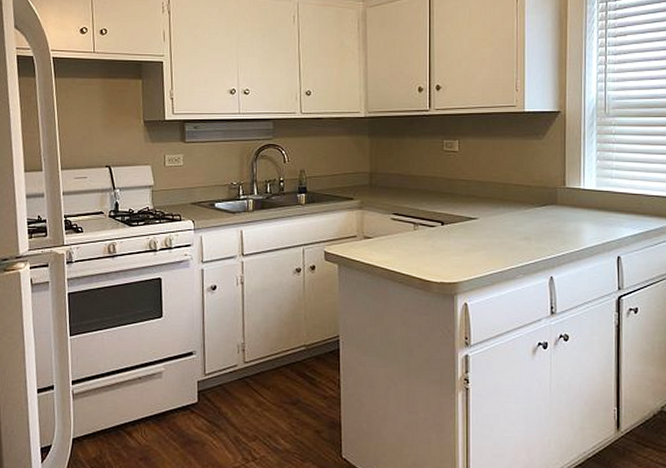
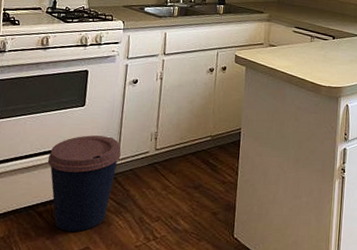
coffee cup: none [130,349,207,453] -> present [47,135,121,232]

